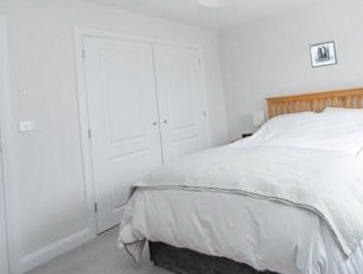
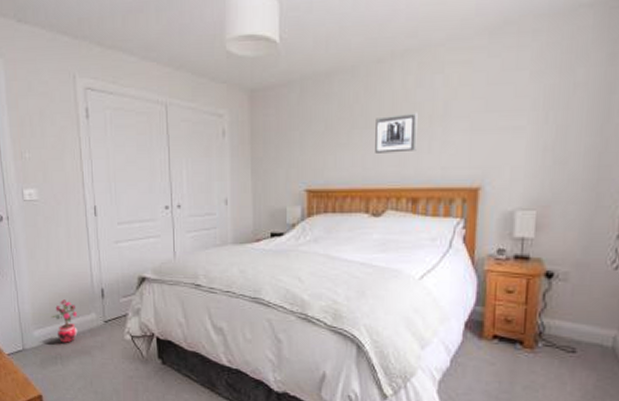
potted plant: none [42,219,70,265] -> present [51,299,78,344]

